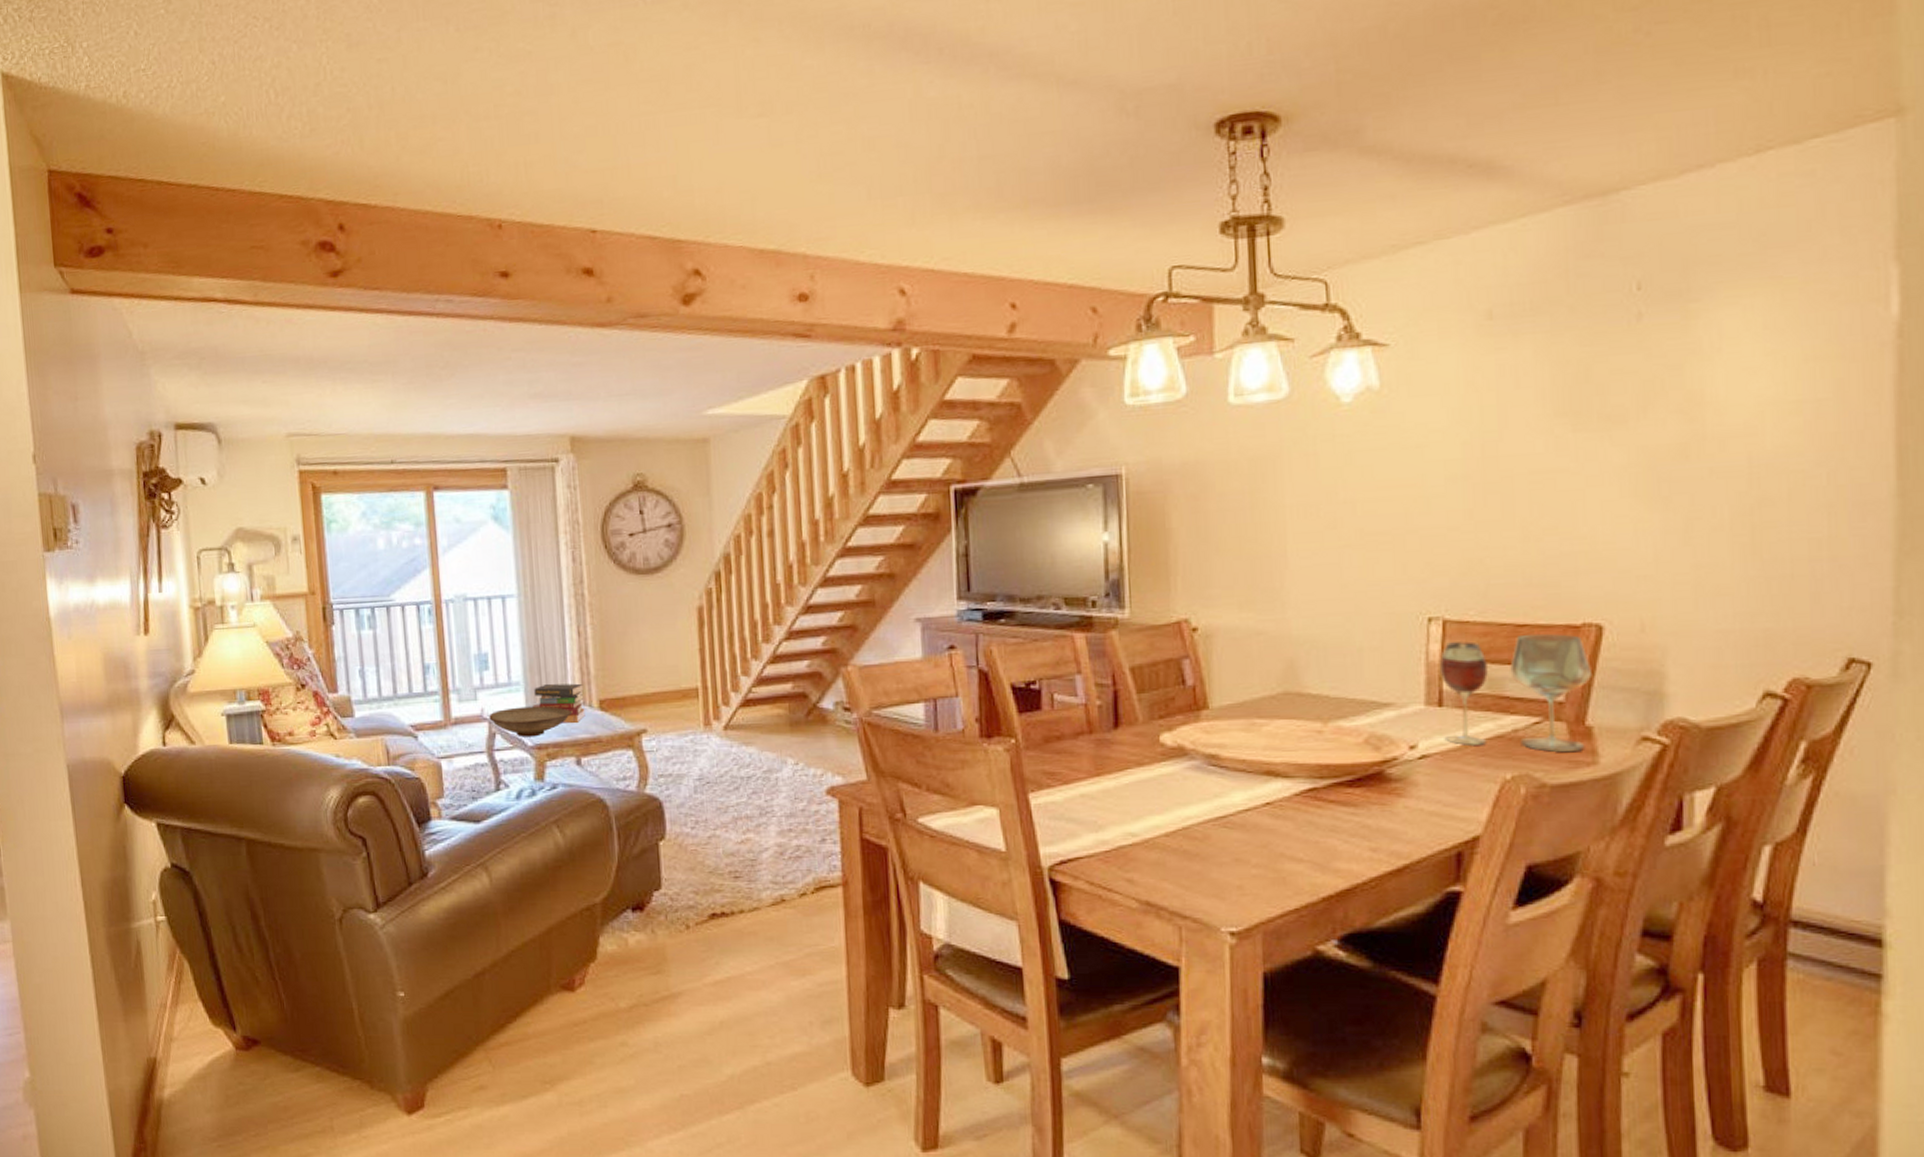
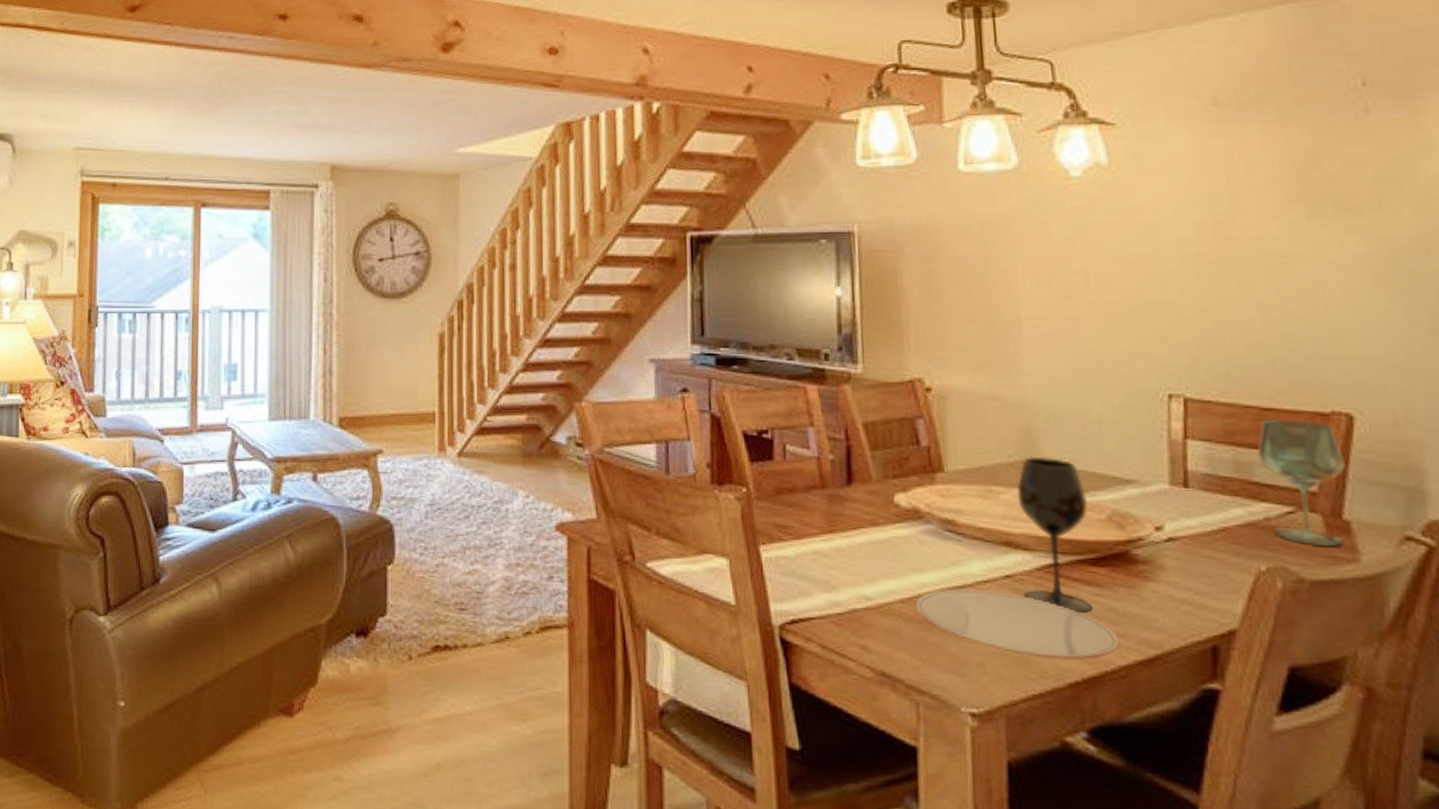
decorative bowl: present [489,706,571,737] -> none [233,419,312,450]
books: present [532,683,585,724] -> none [275,397,325,440]
plate: none [1179,818,1370,877] -> present [915,589,1119,660]
wineglass: none [1279,686,1347,833] -> present [1017,456,1092,614]
wineglass: present [1439,641,1488,745] -> none [1182,421,1238,532]

